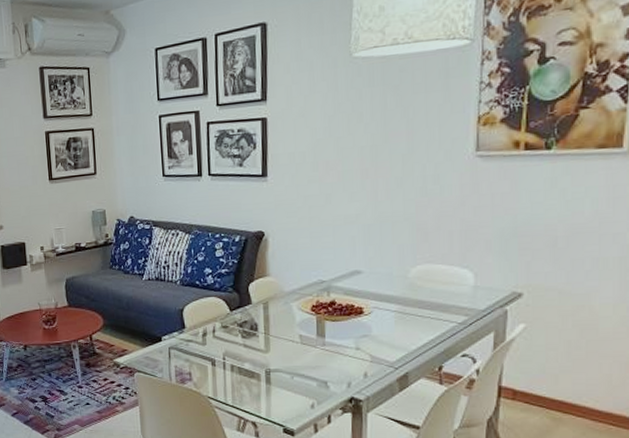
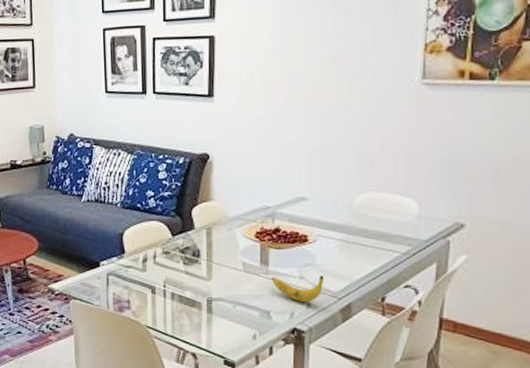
banana: none [329,346,381,372] -> present [272,275,324,302]

